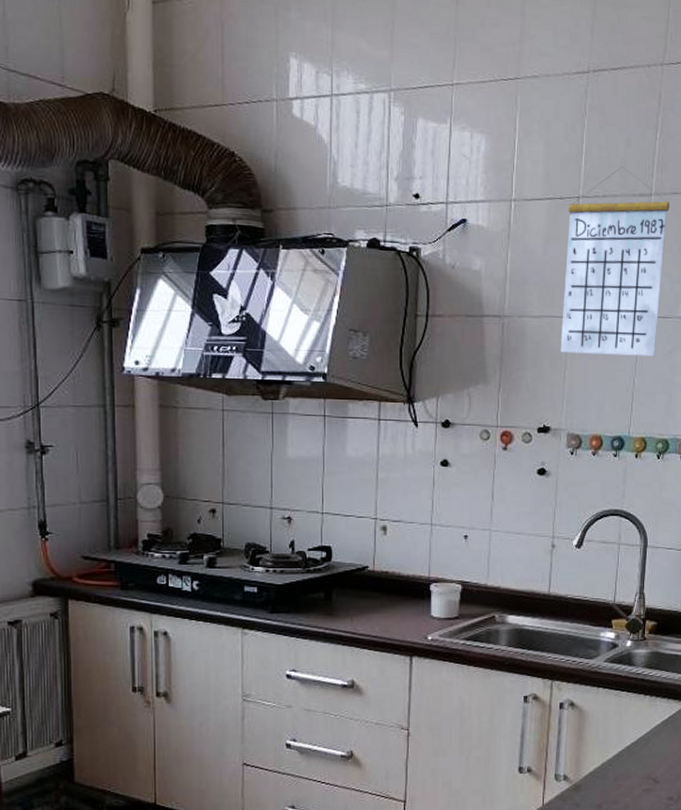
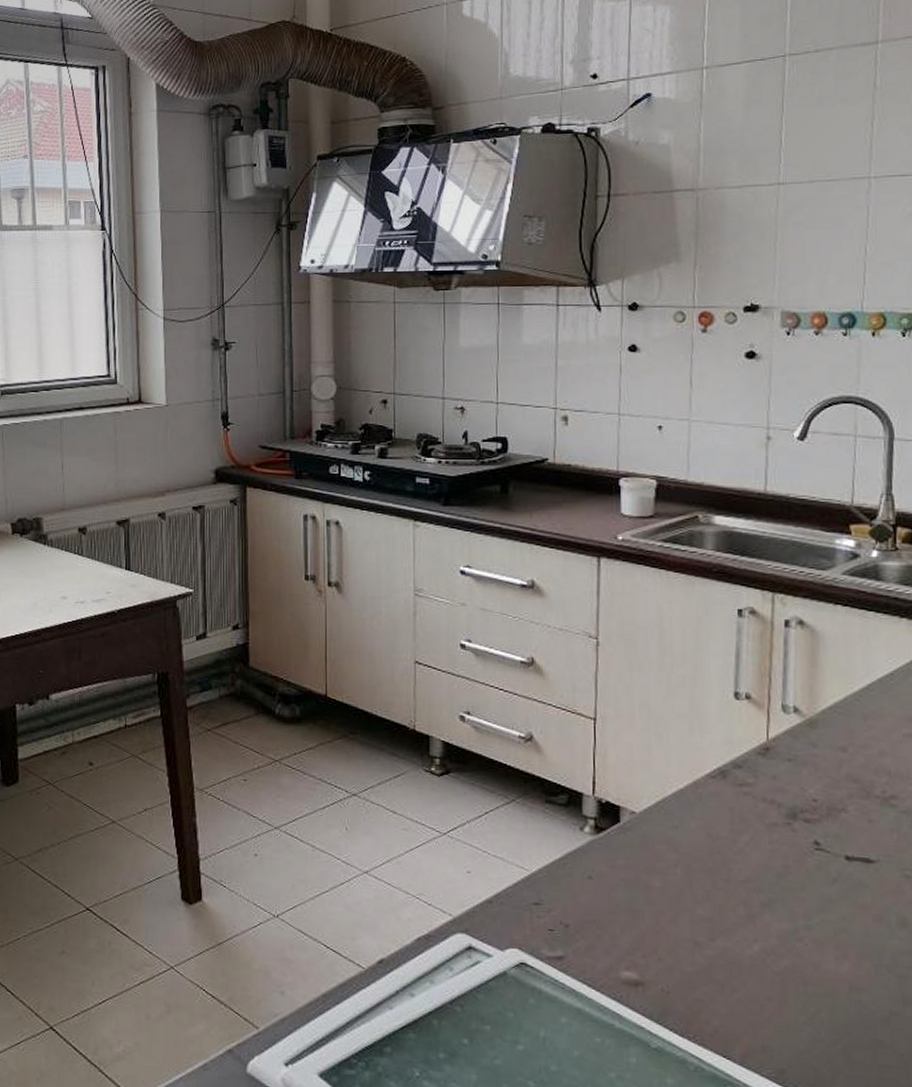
calendar: present [560,166,670,357] -> none [768,16,903,223]

